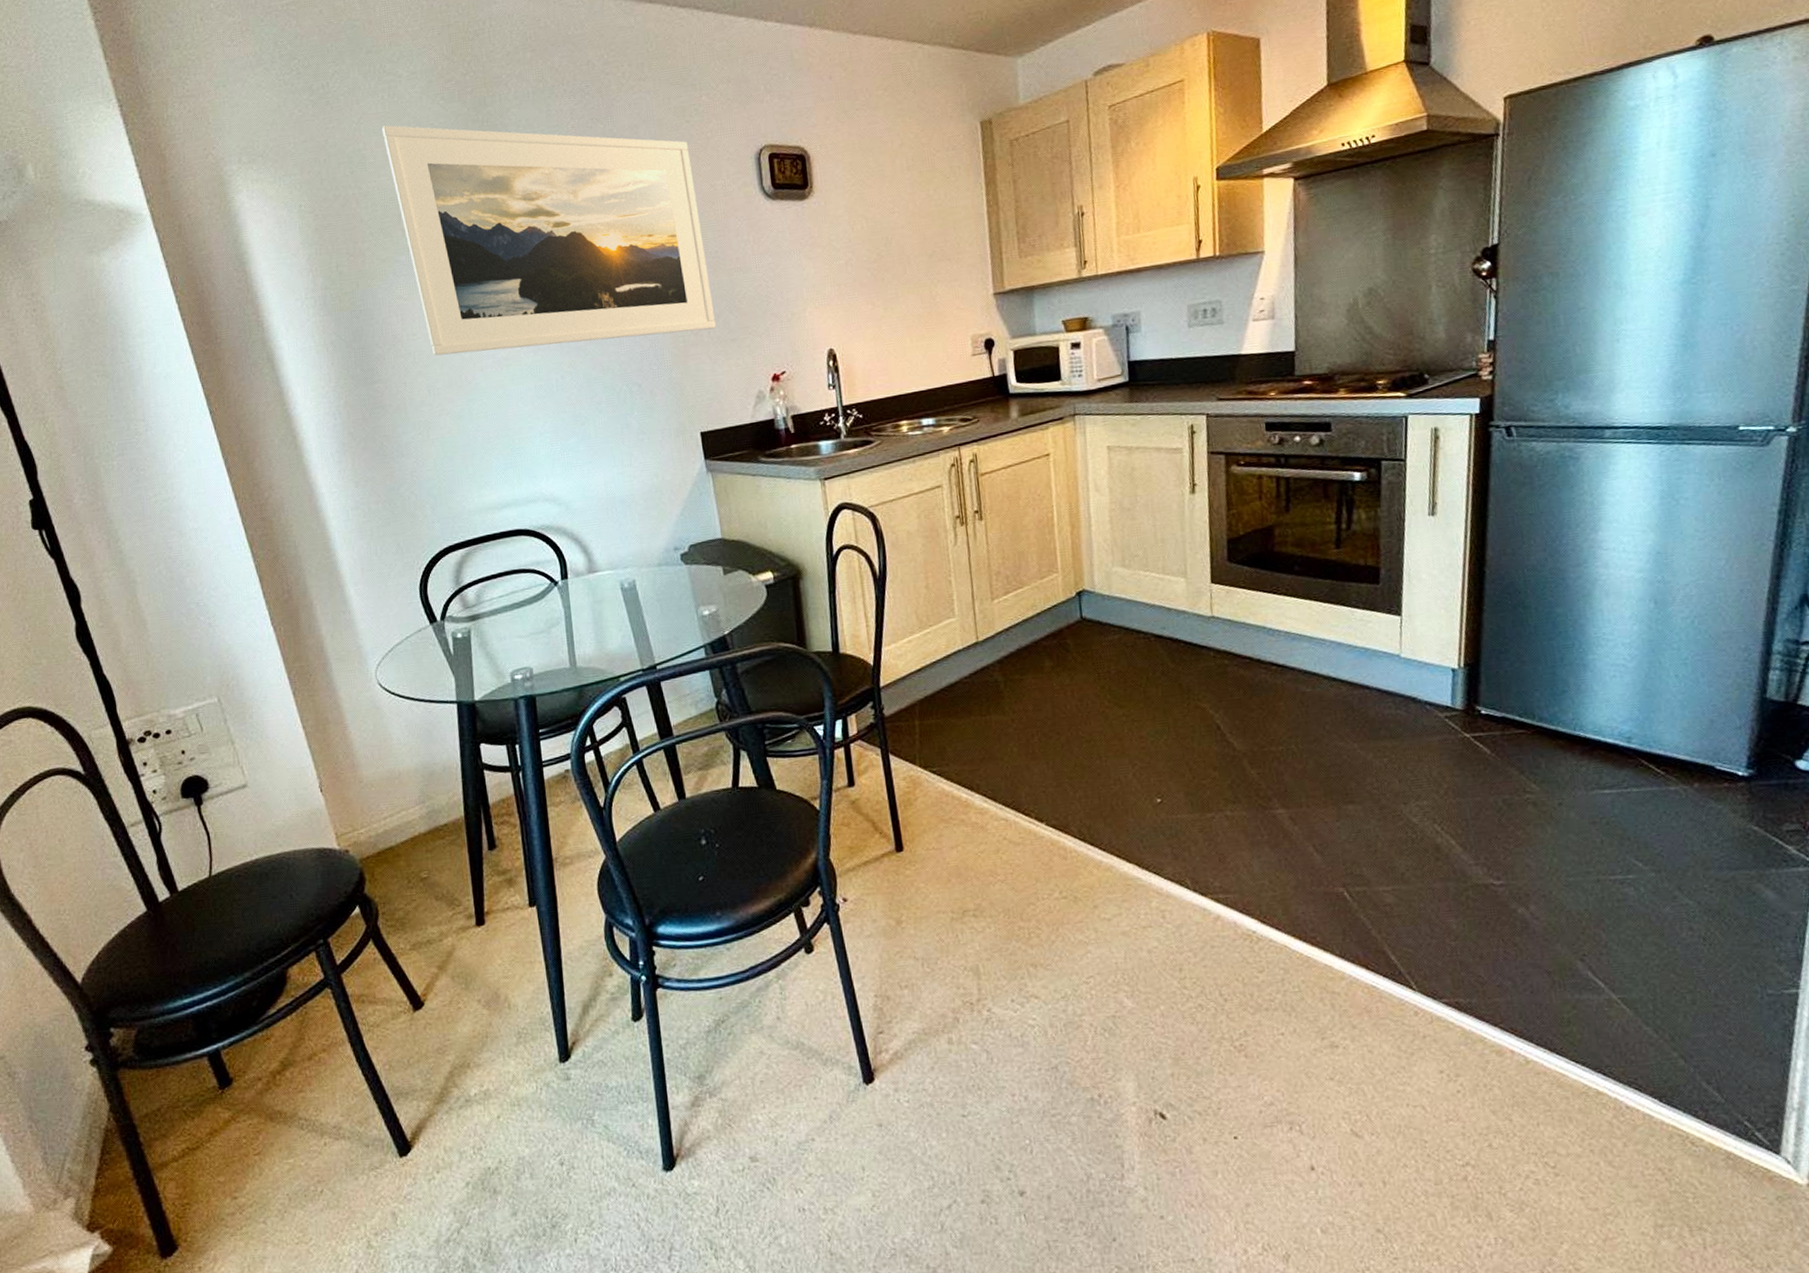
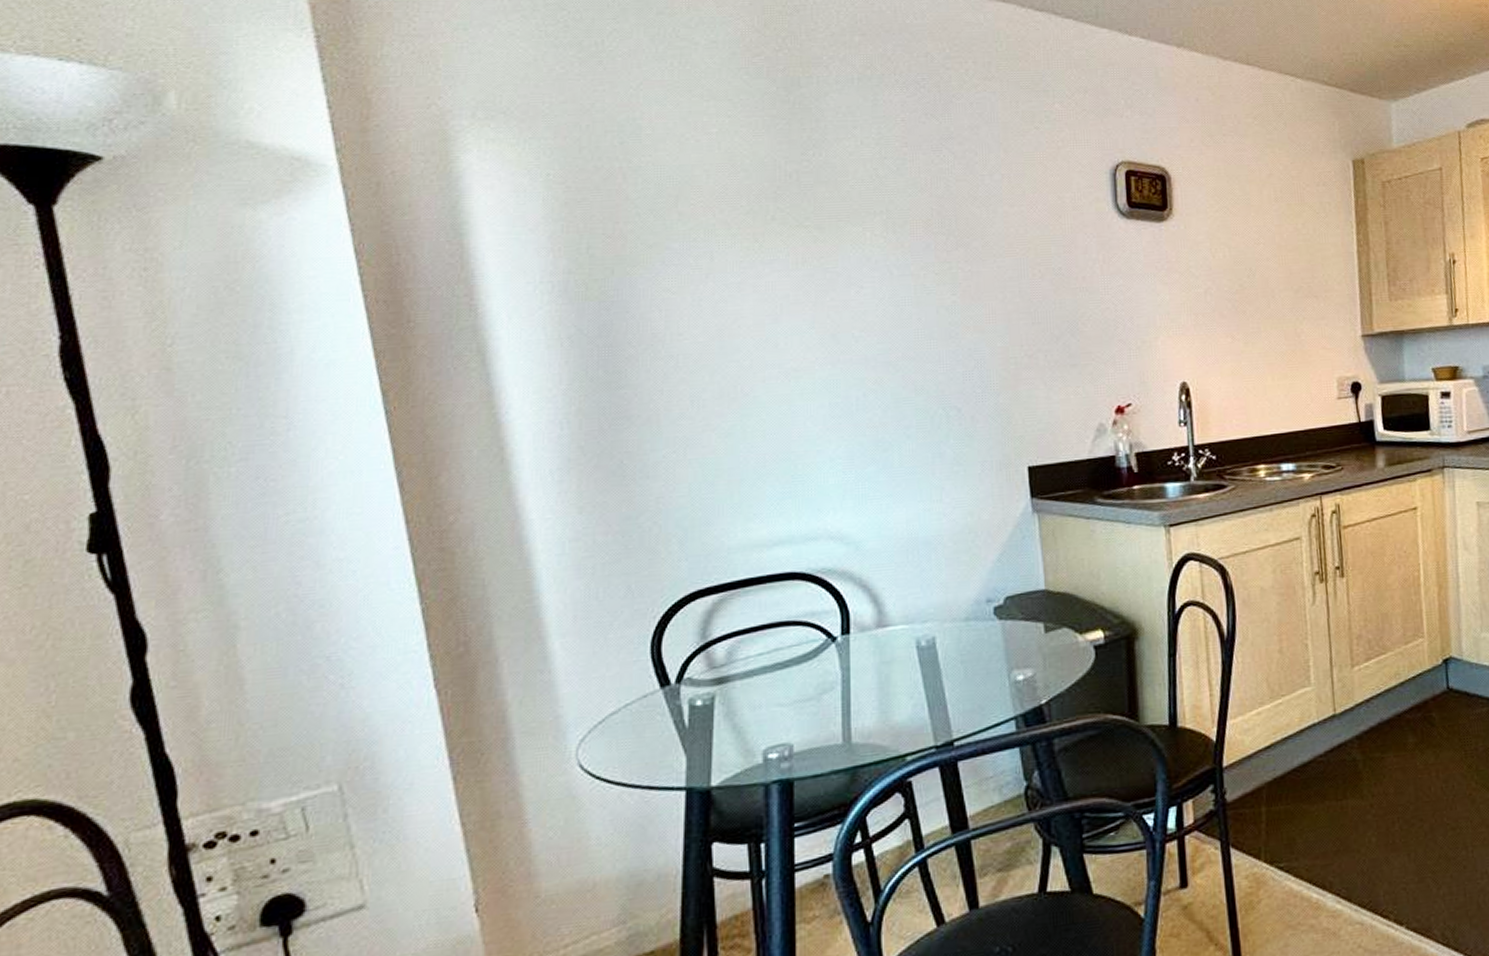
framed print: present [381,125,717,356] -> none [665,95,1055,361]

